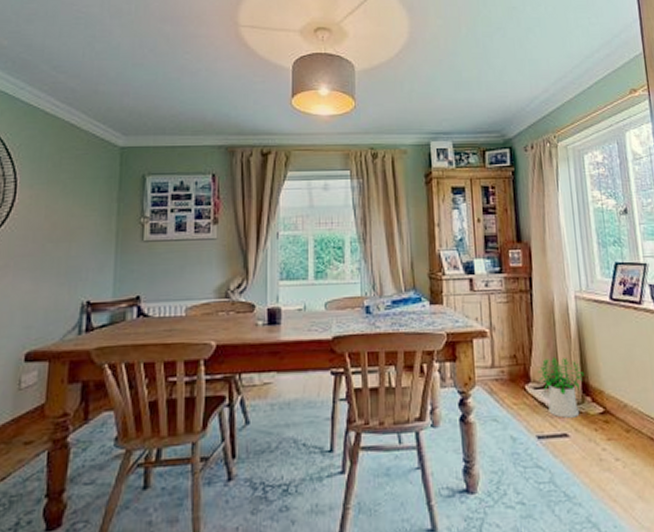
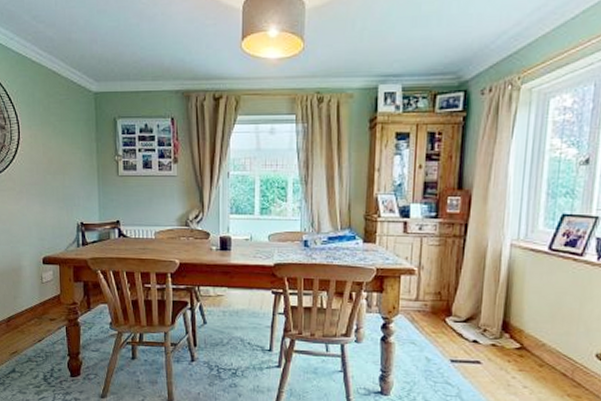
potted plant: present [538,357,584,418] -> none [460,297,506,349]

